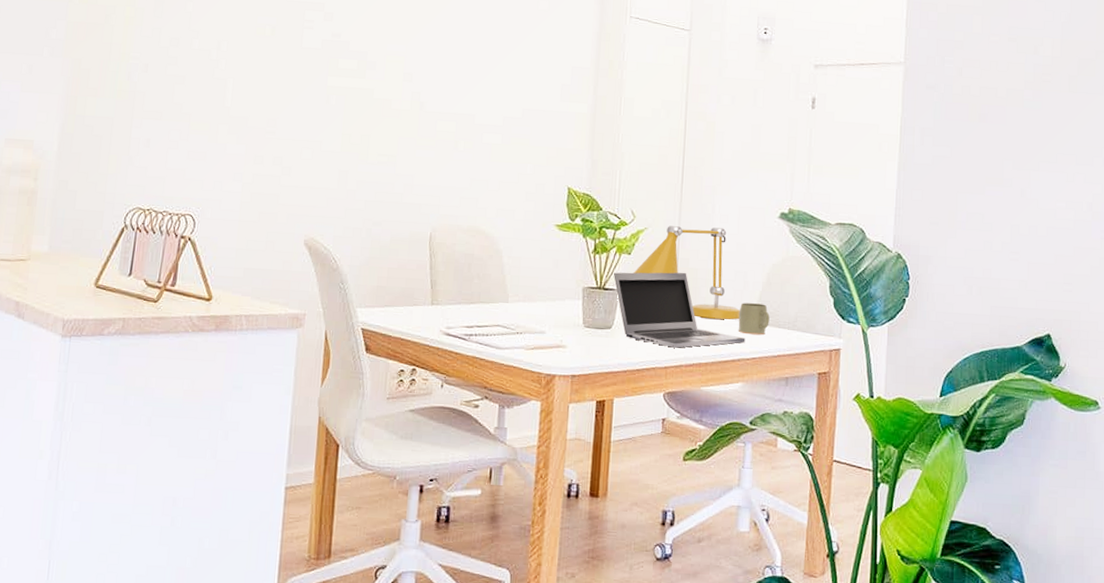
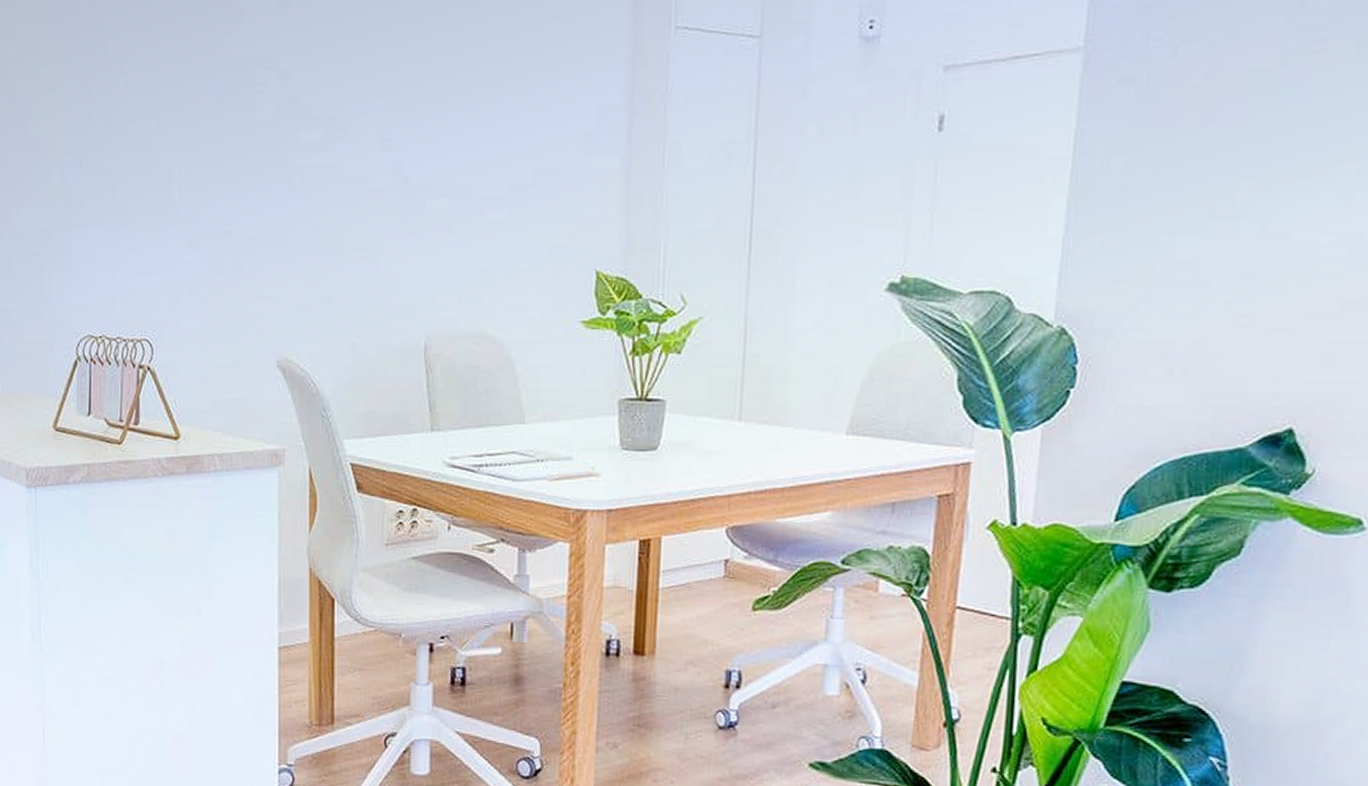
laptop: present [614,272,745,348] -> none [659,372,837,471]
table lamp: present [633,226,740,320] -> none [684,310,830,432]
mug: present [738,303,770,336] -> none [827,408,871,450]

